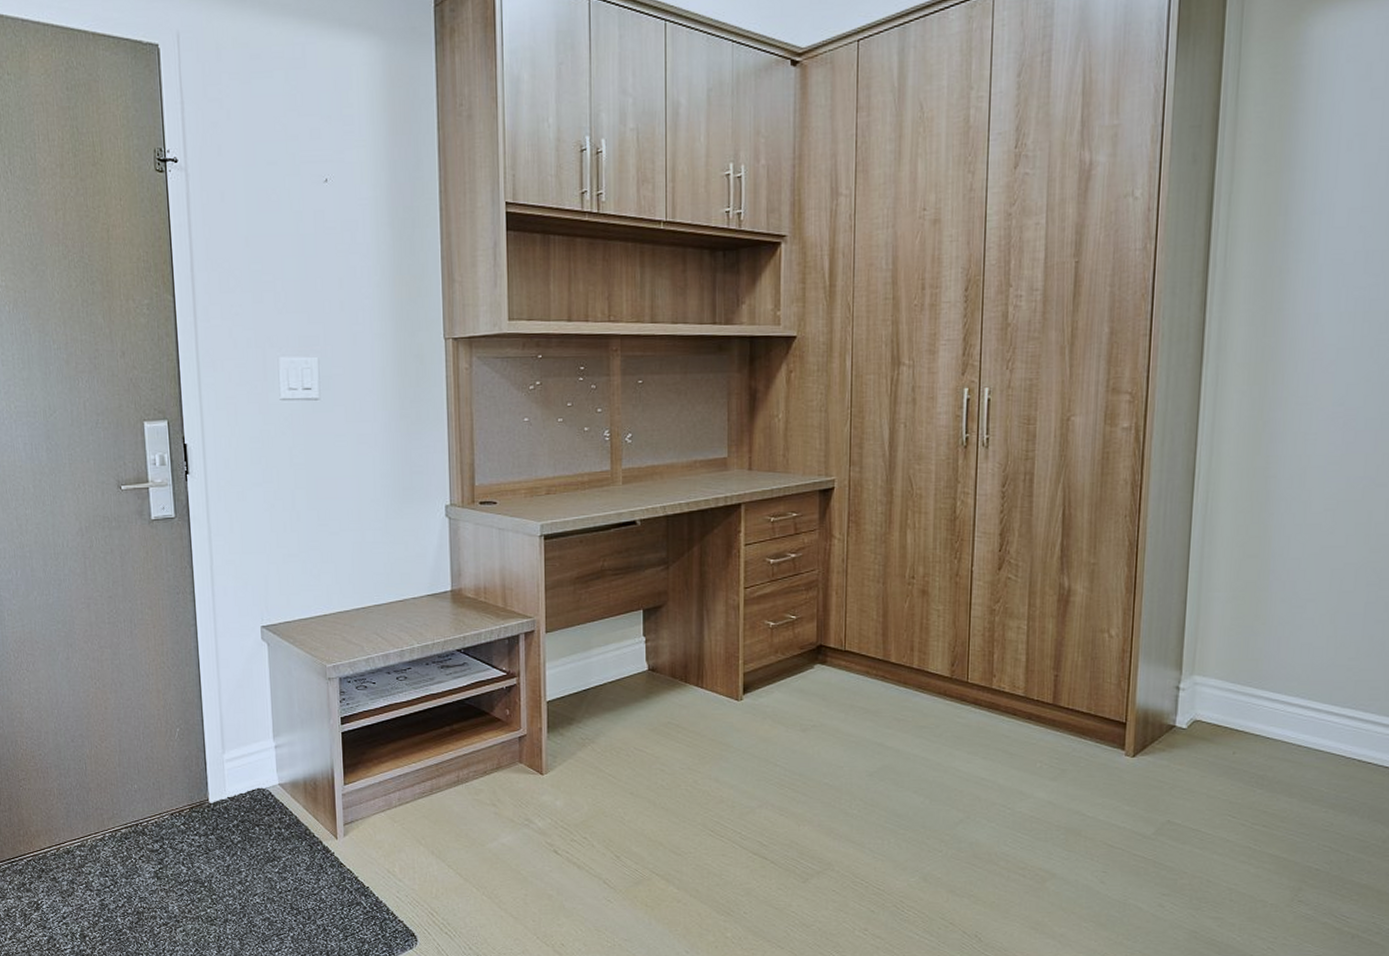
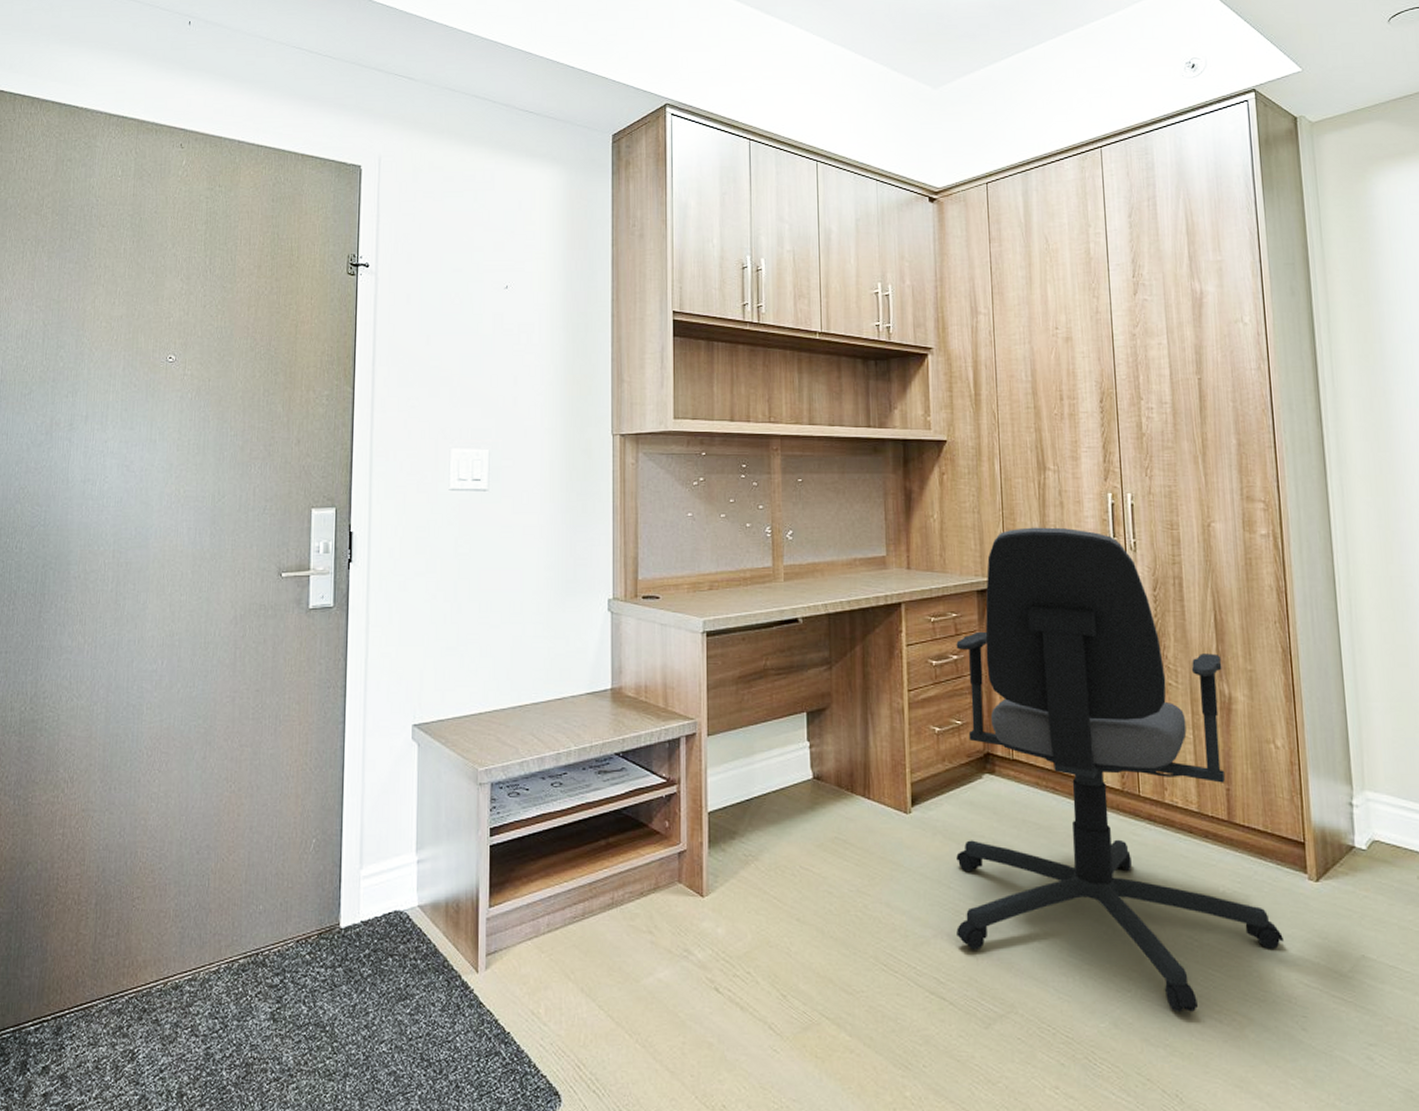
office chair: none [781,424,1094,868] -> present [956,527,1285,1012]

